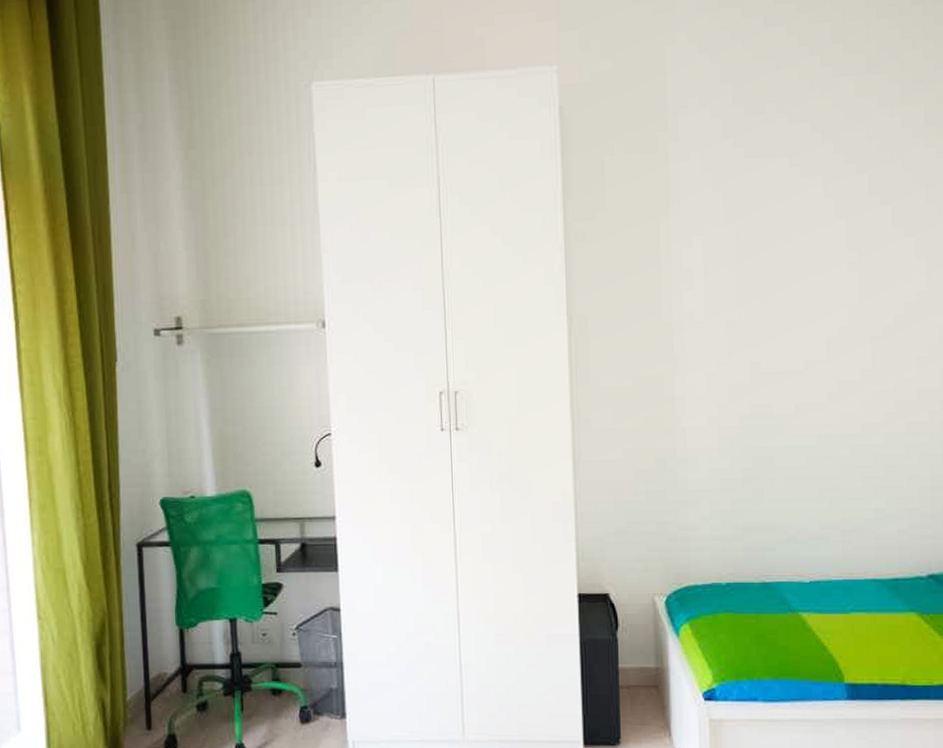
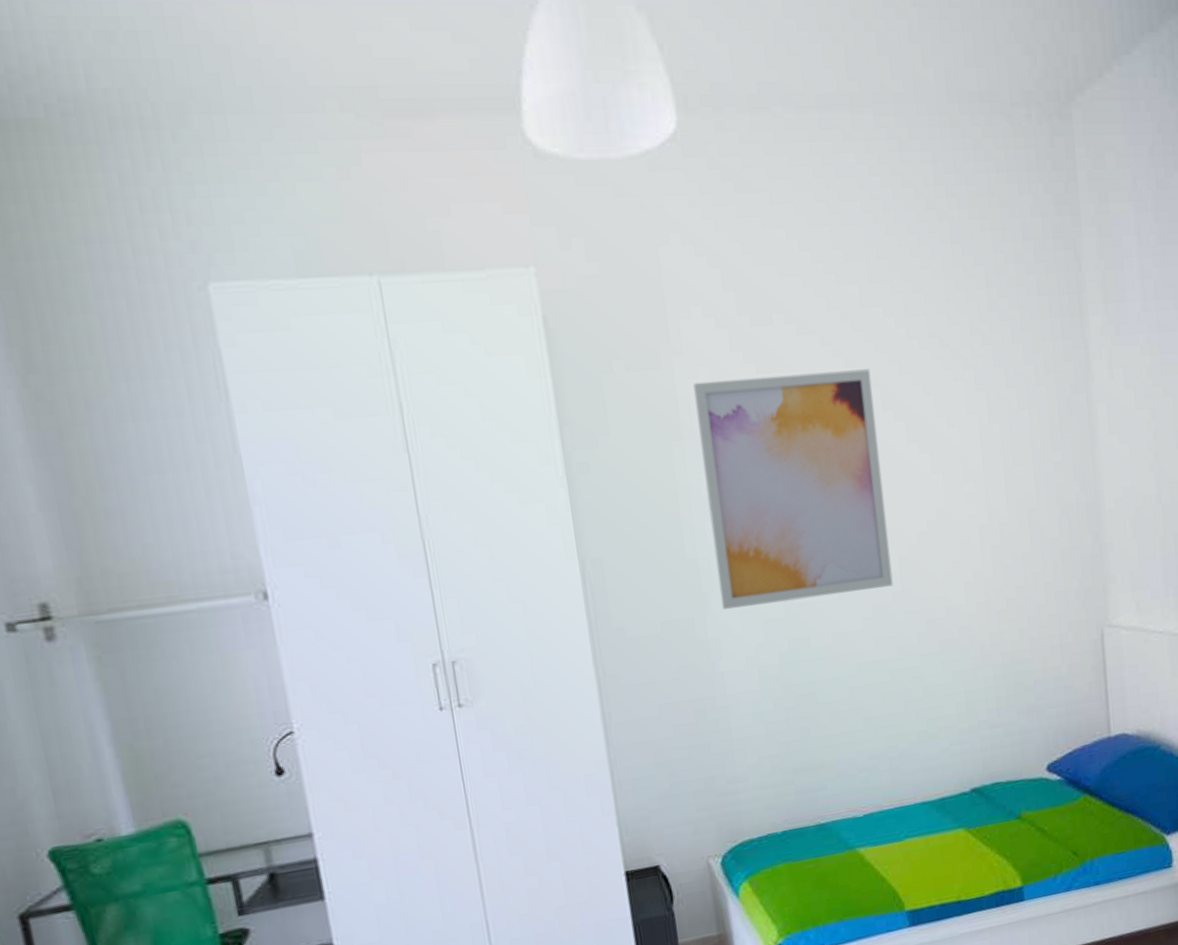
wall art: none [685,155,863,370] -> present [693,369,893,609]

